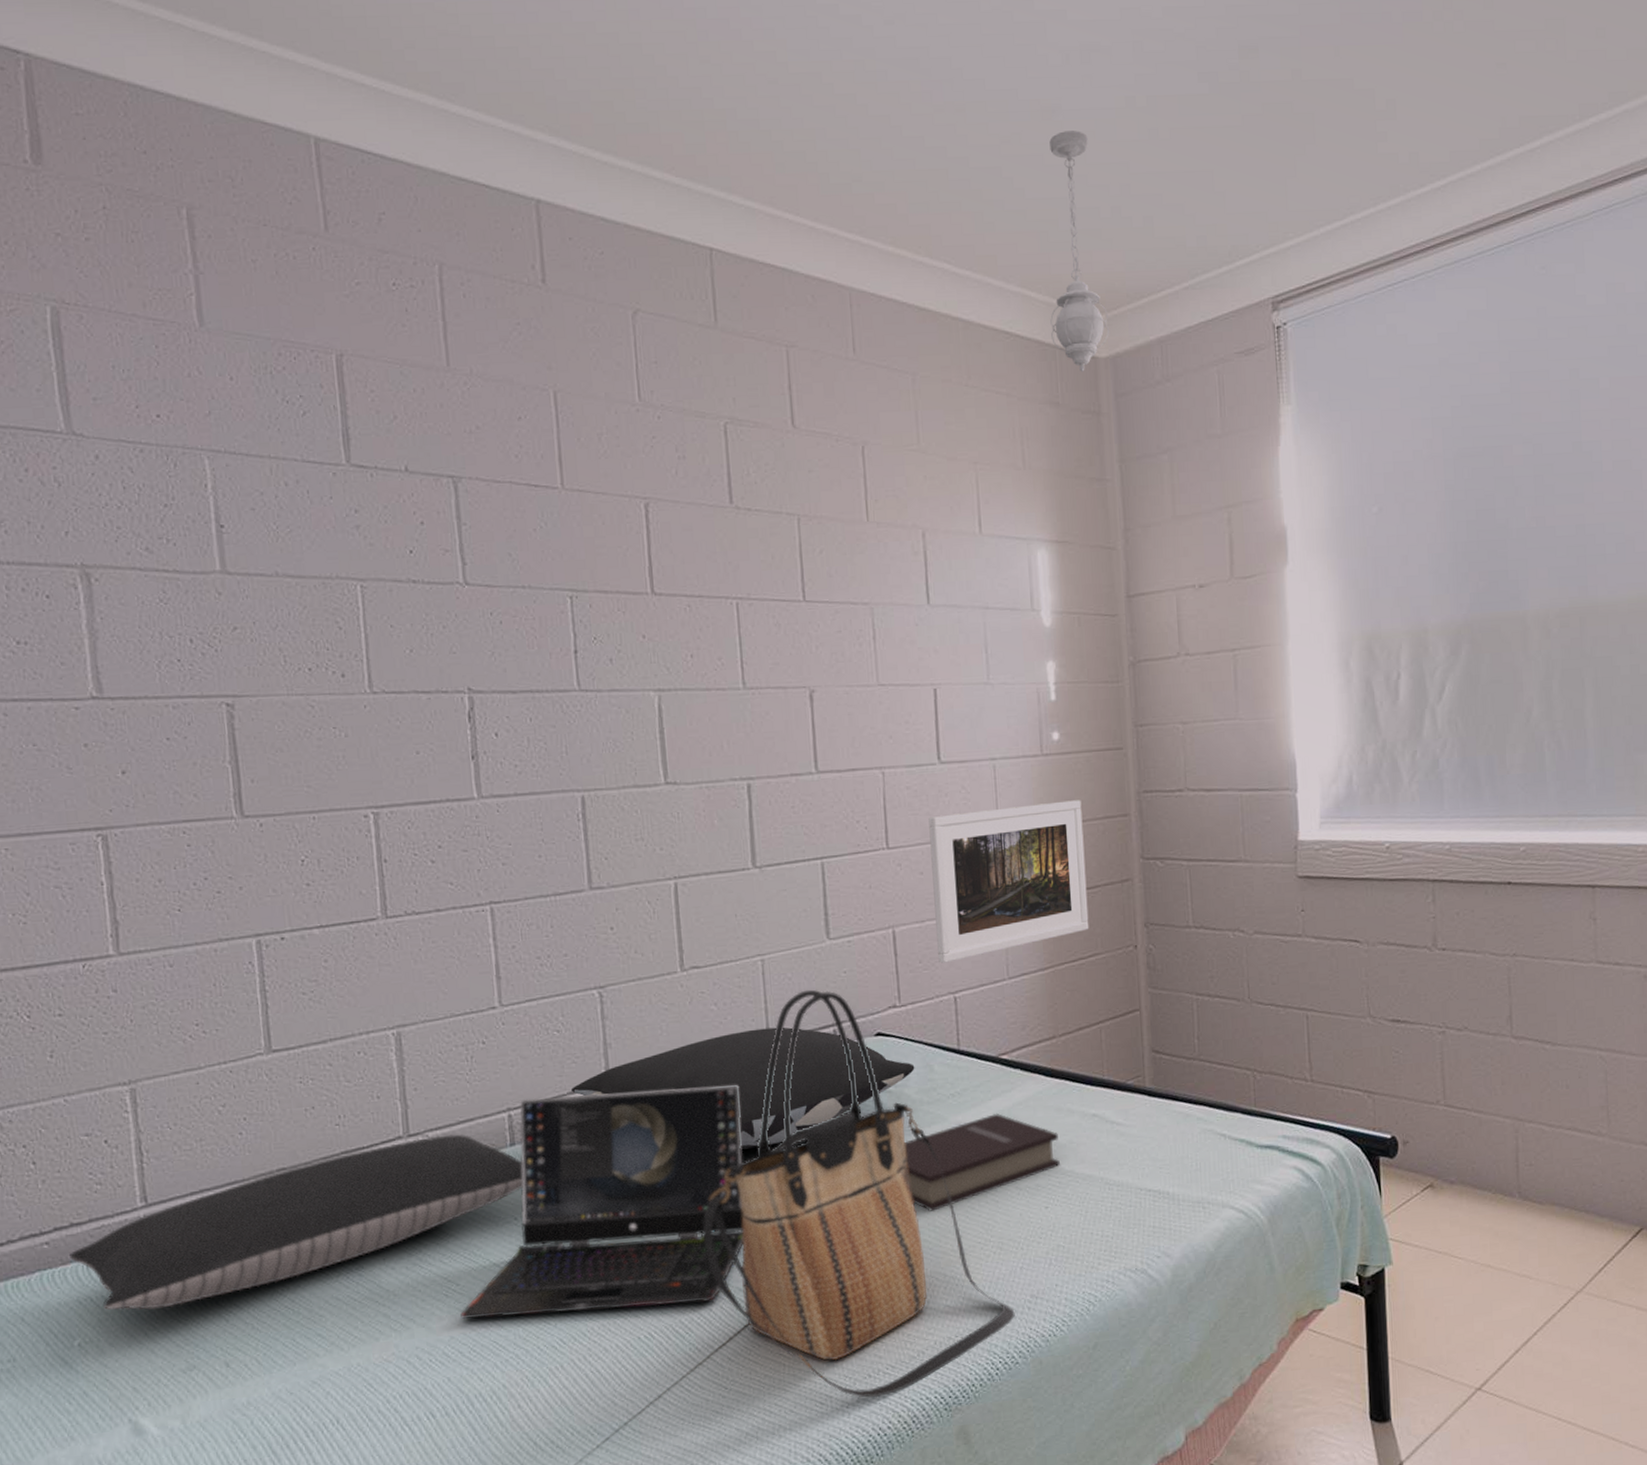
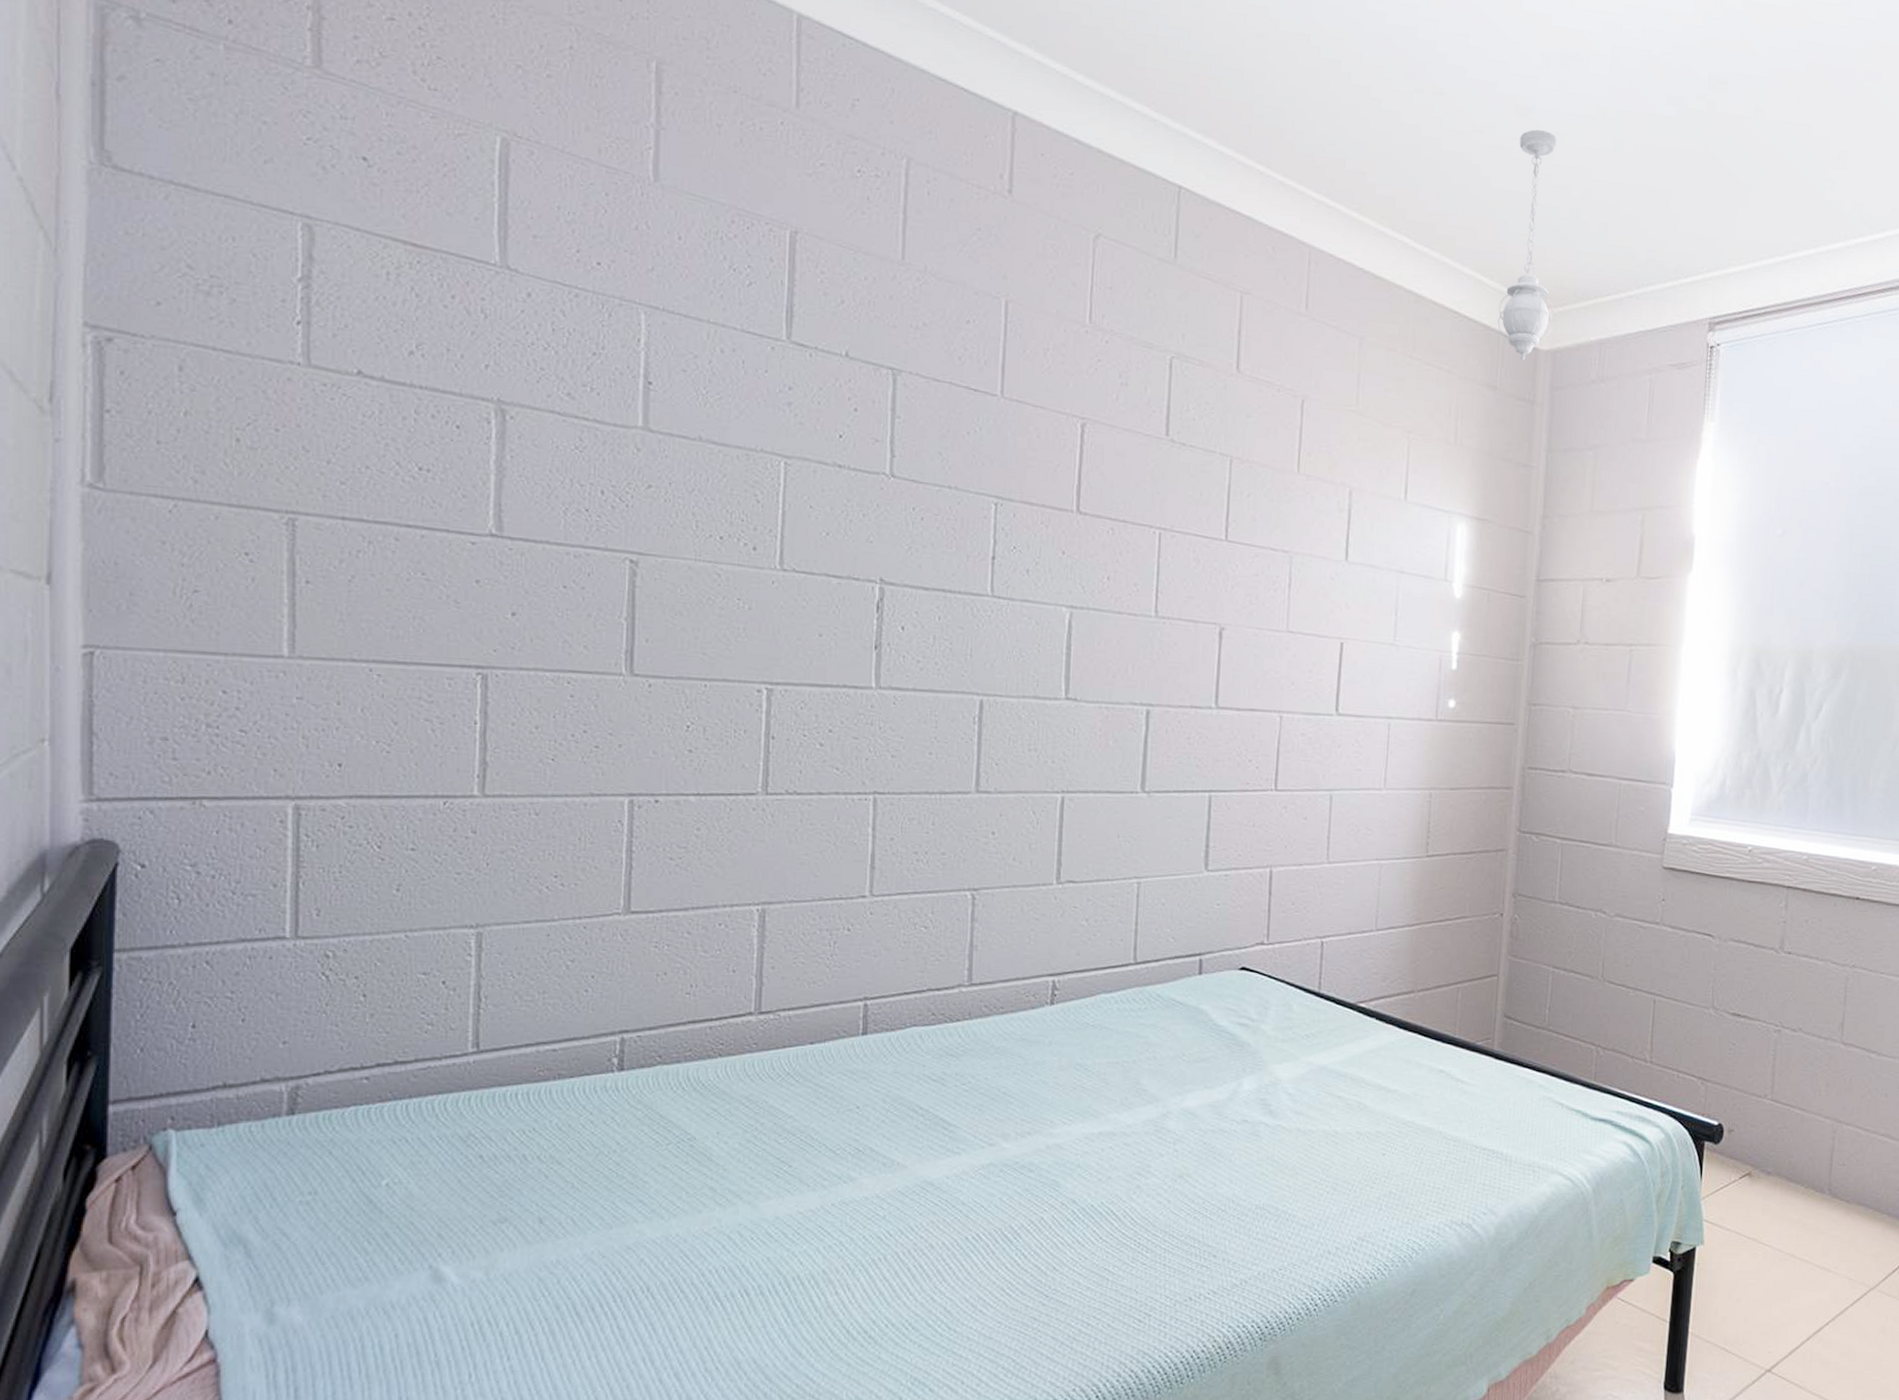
pillow: present [68,1134,523,1310] -> none [388,1016,872,1157]
laptop computer: present [460,1085,744,1320] -> none [789,990,1100,1211]
pillow: present [570,1027,915,1149] -> none [930,949,1274,1065]
tote bag: present [703,989,1015,1398] -> none [1044,917,1340,1321]
book: present [903,1113,1060,1211] -> none [1253,1058,1404,1146]
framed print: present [928,800,1089,963] -> none [1311,765,1468,908]

